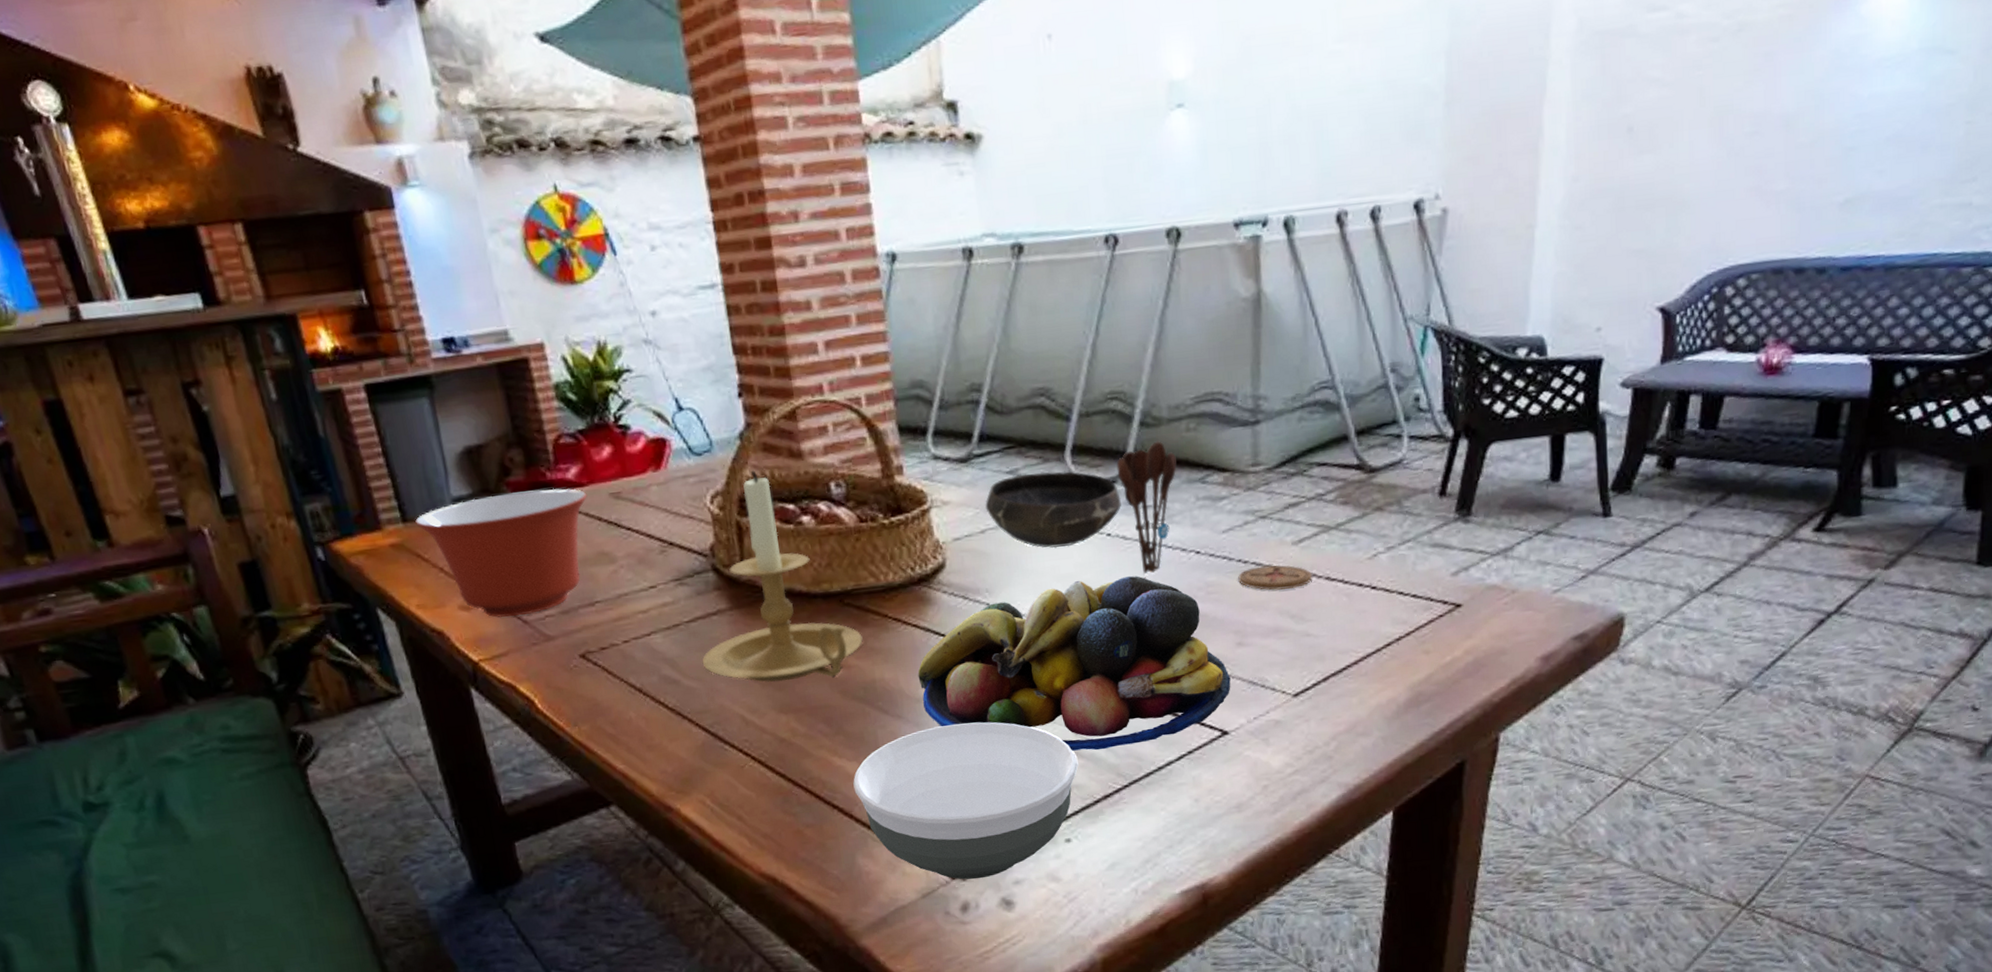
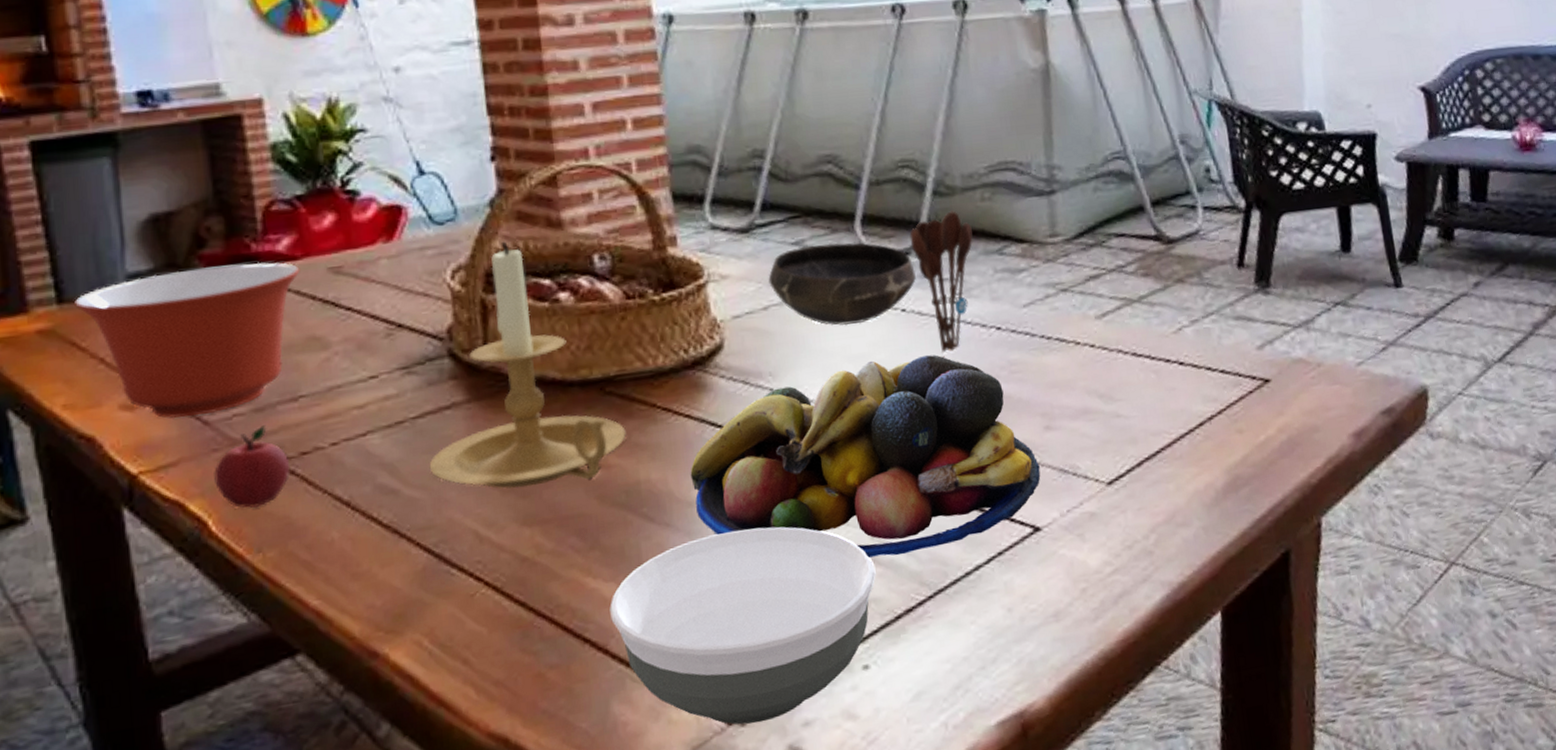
apple: none [535,625,594,691] -> present [214,425,291,509]
coaster: present [1238,565,1312,590] -> none [1042,340,1118,368]

